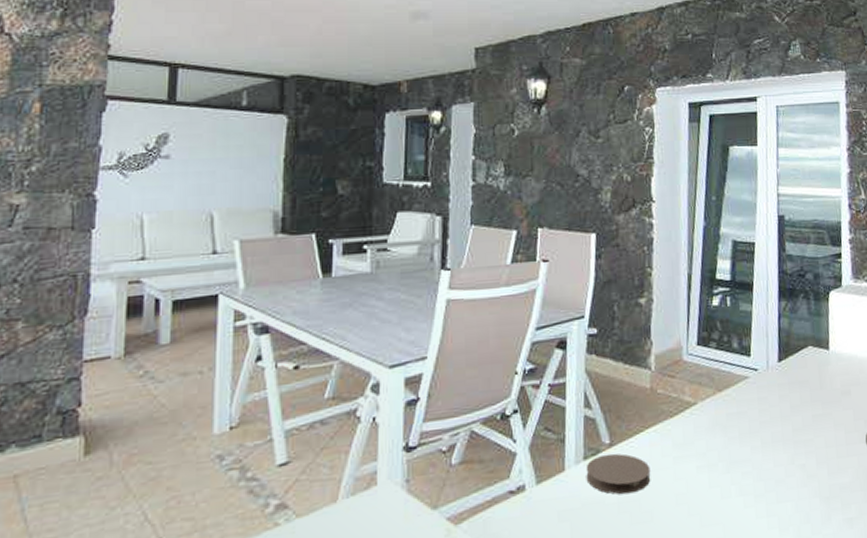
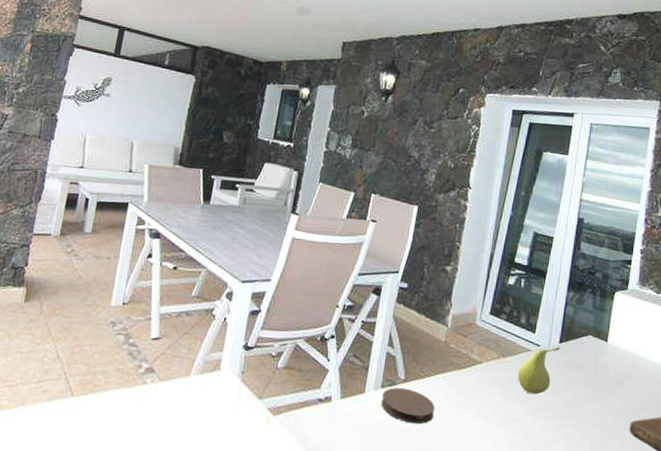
fruit: none [737,366,780,428] -> present [517,346,560,395]

